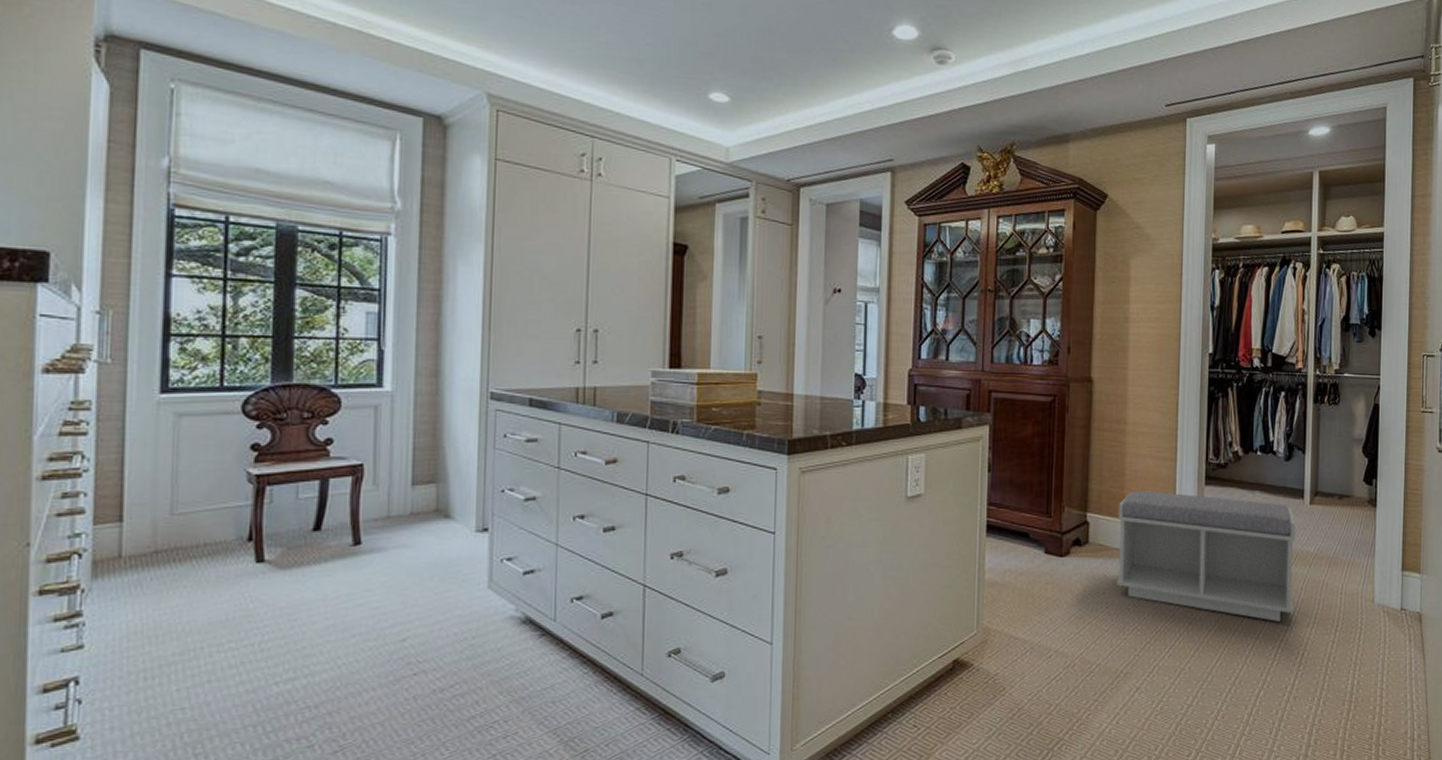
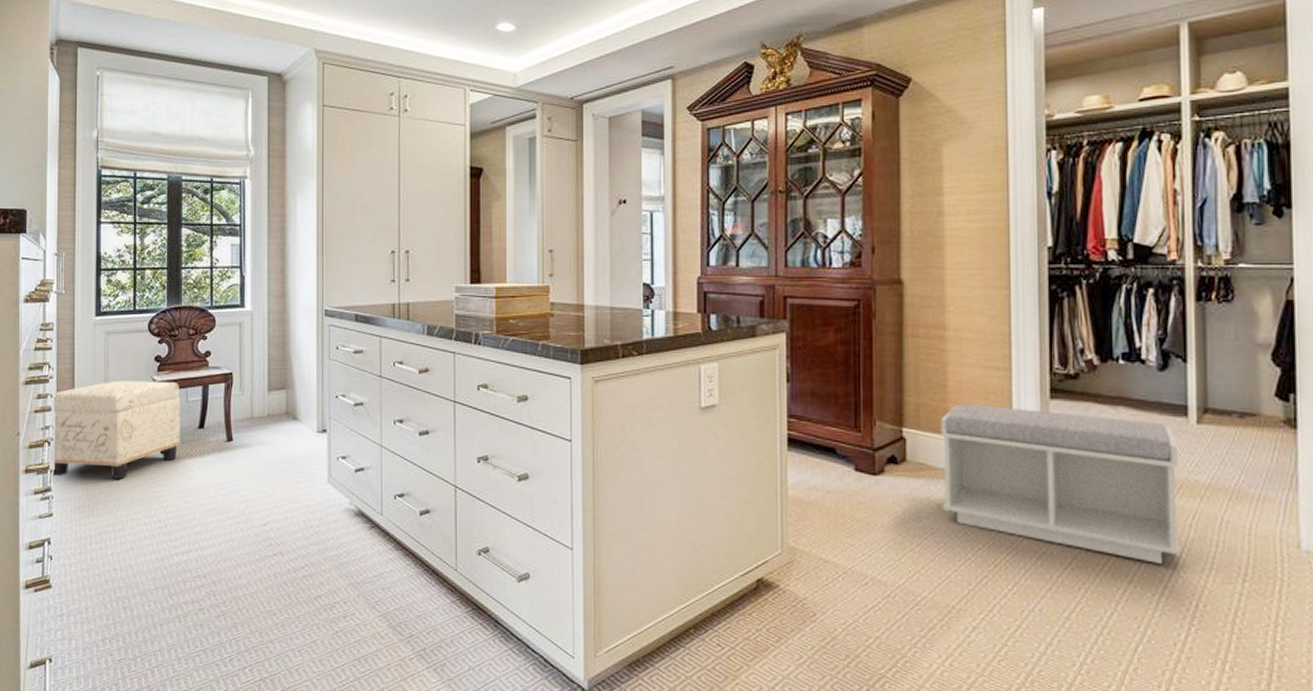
ottoman: none [84,474,288,598] -> present [52,380,180,479]

